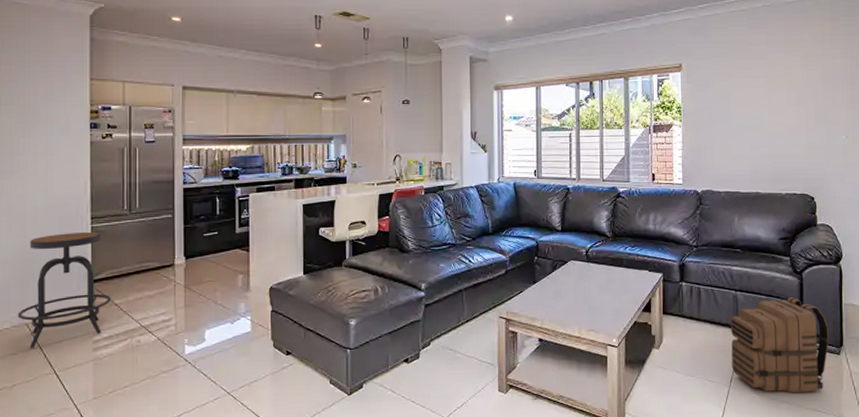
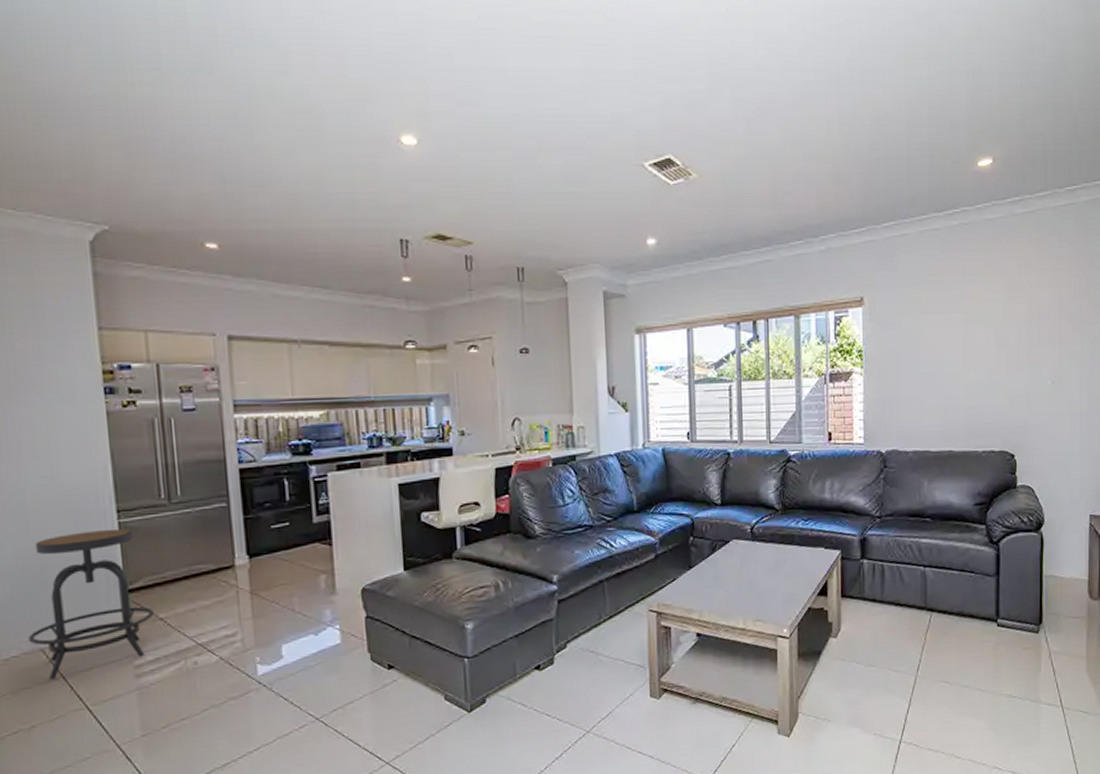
backpack: present [731,297,830,393] -> none [918,571,1028,679]

